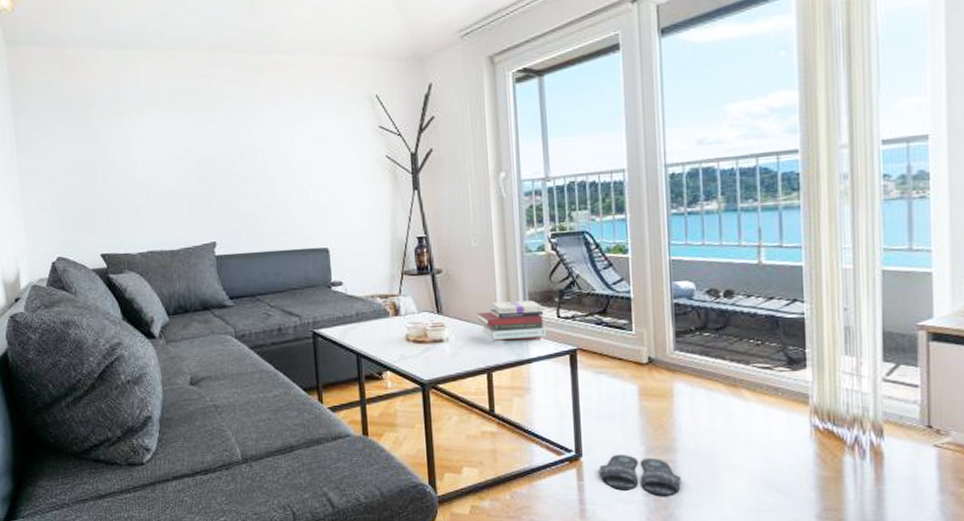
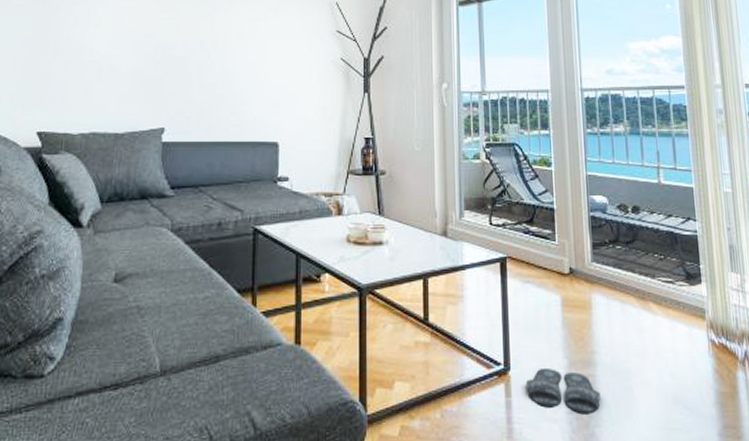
books: present [477,300,547,341] -> none [416,206,480,246]

